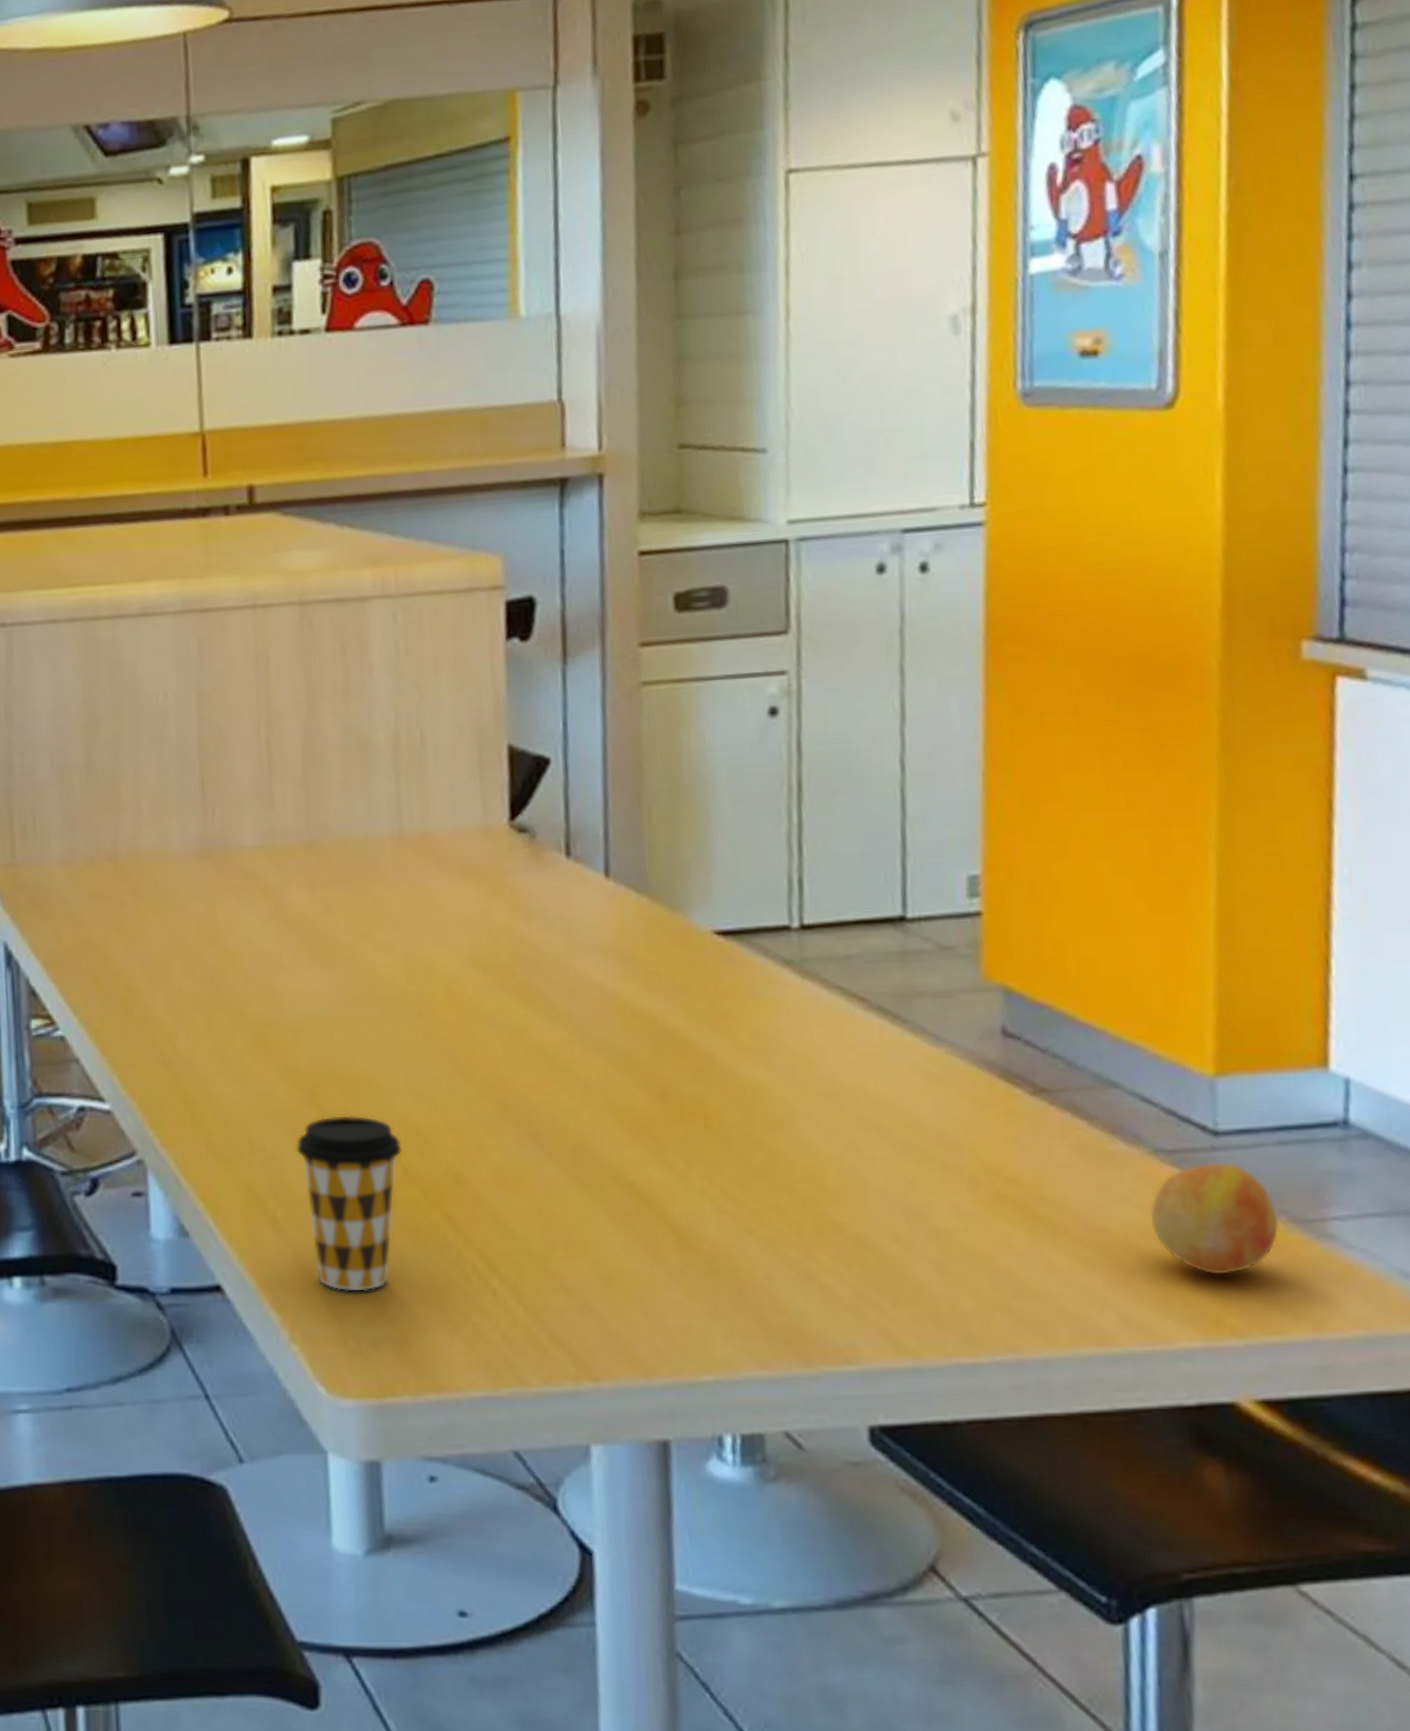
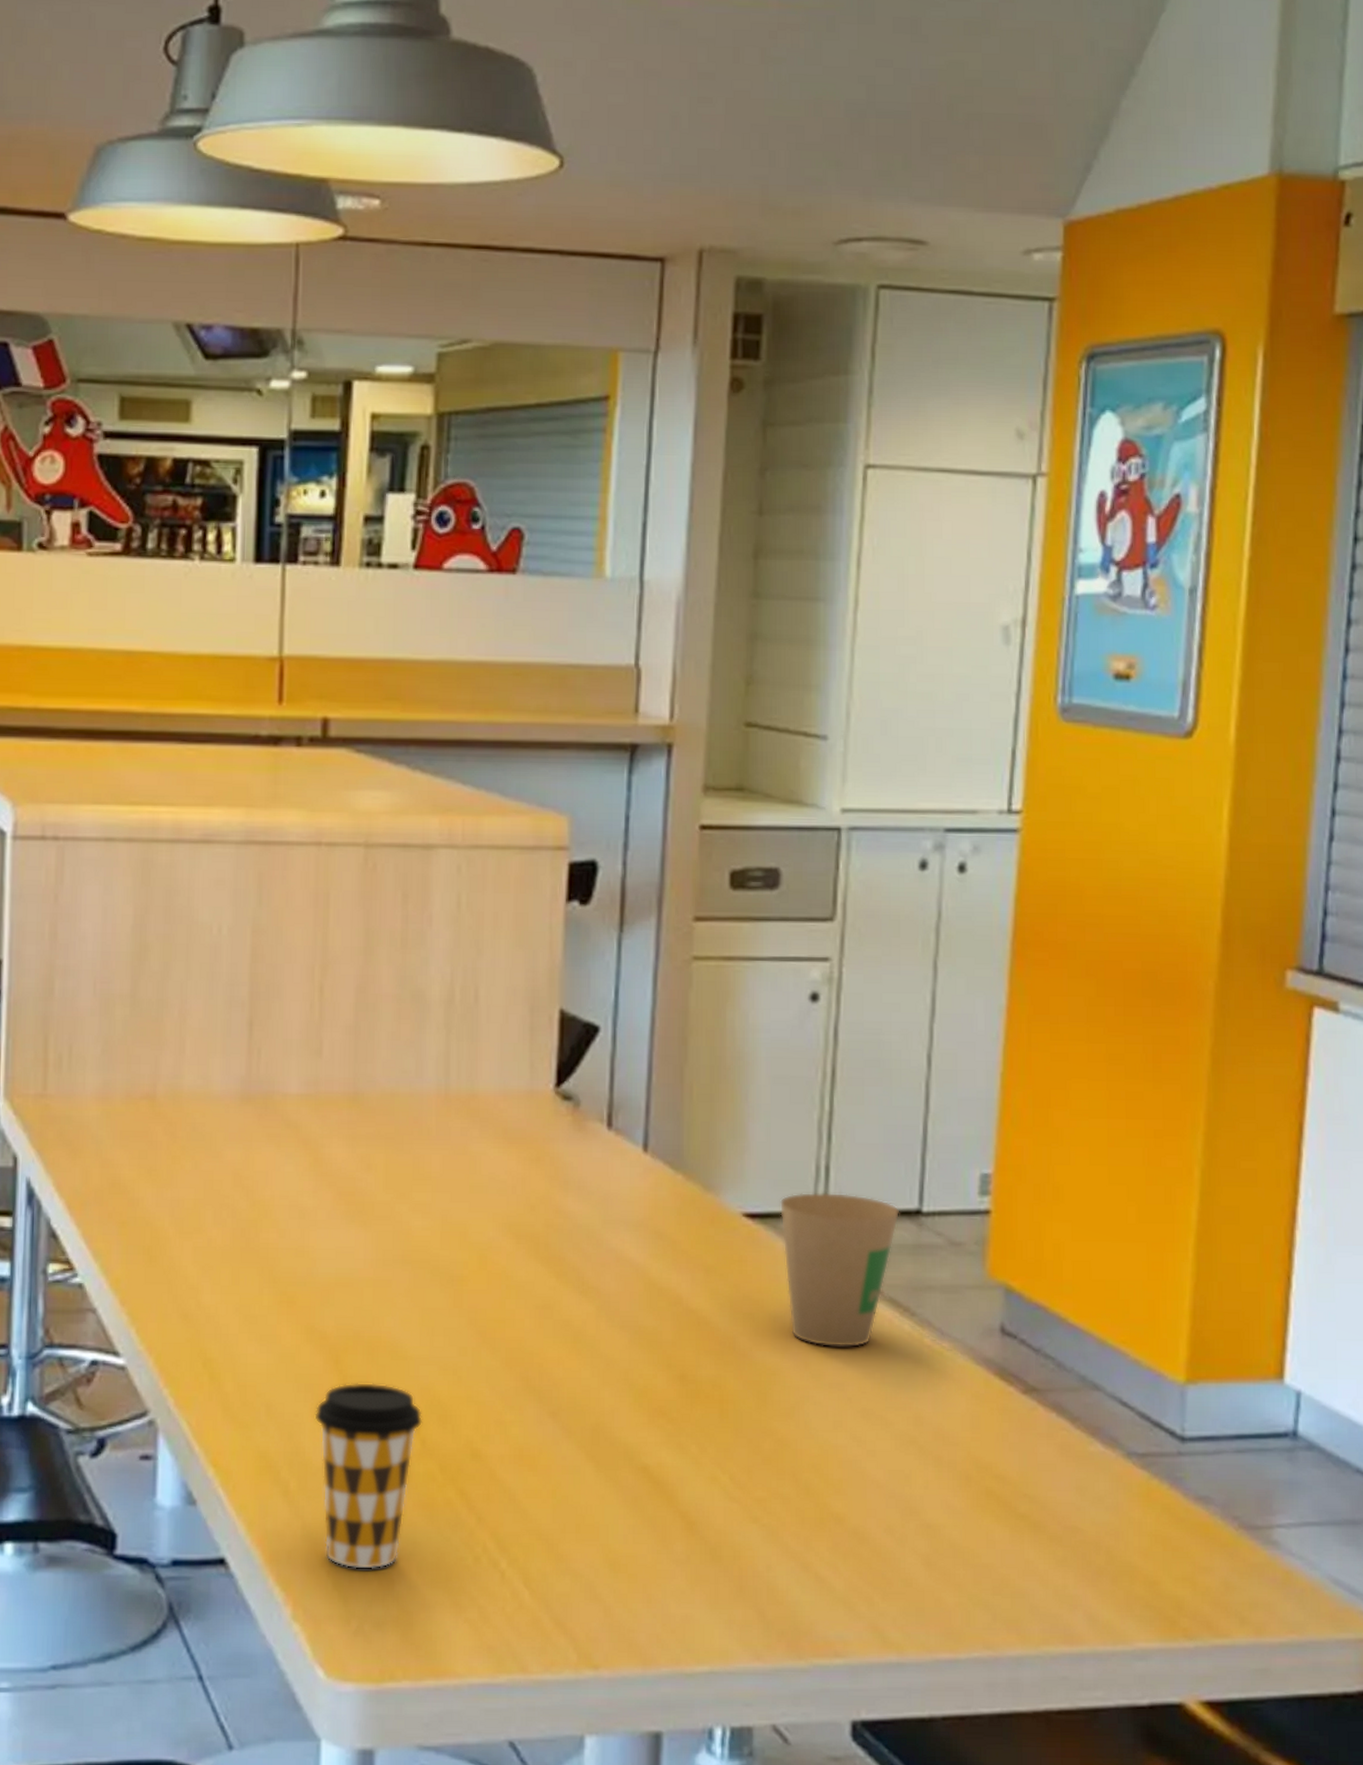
paper cup: none [751,904,883,1059] -> present [779,1192,900,1348]
fruit: present [1149,1162,1280,1276] -> none [1120,1467,1232,1579]

